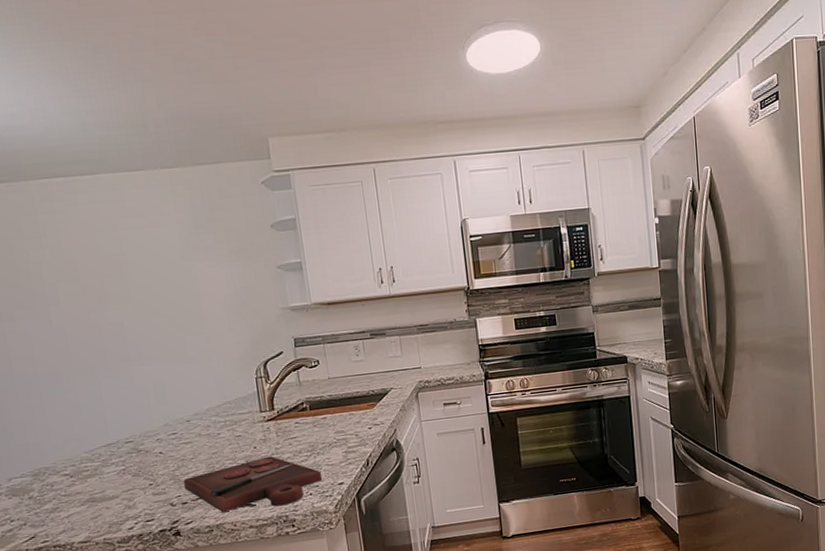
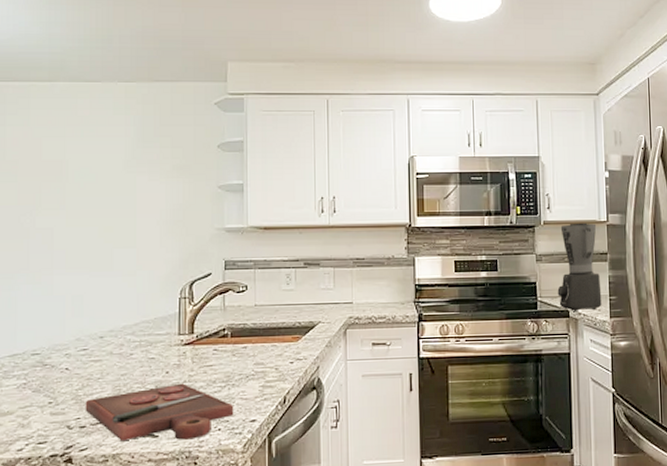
blender: none [614,270,658,357] -> present [557,222,602,311]

